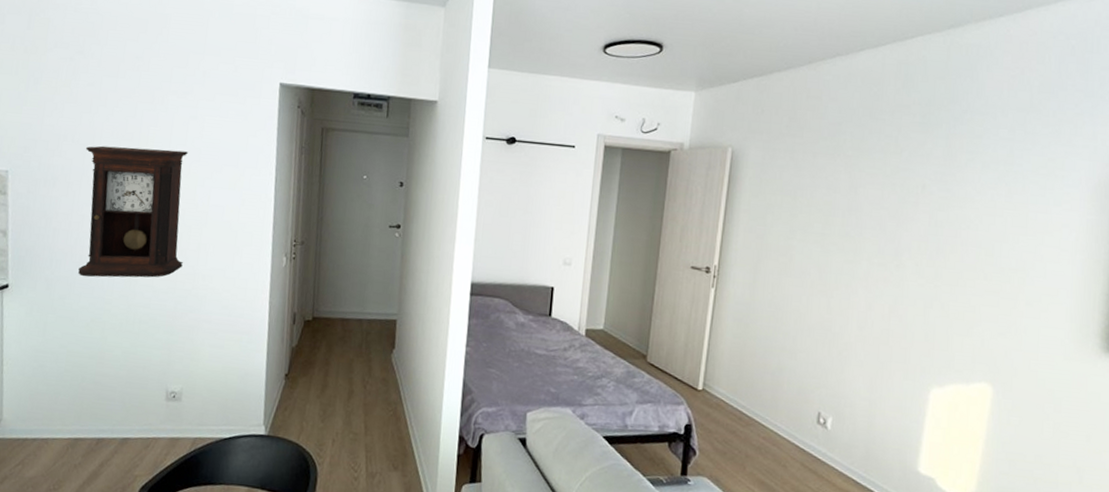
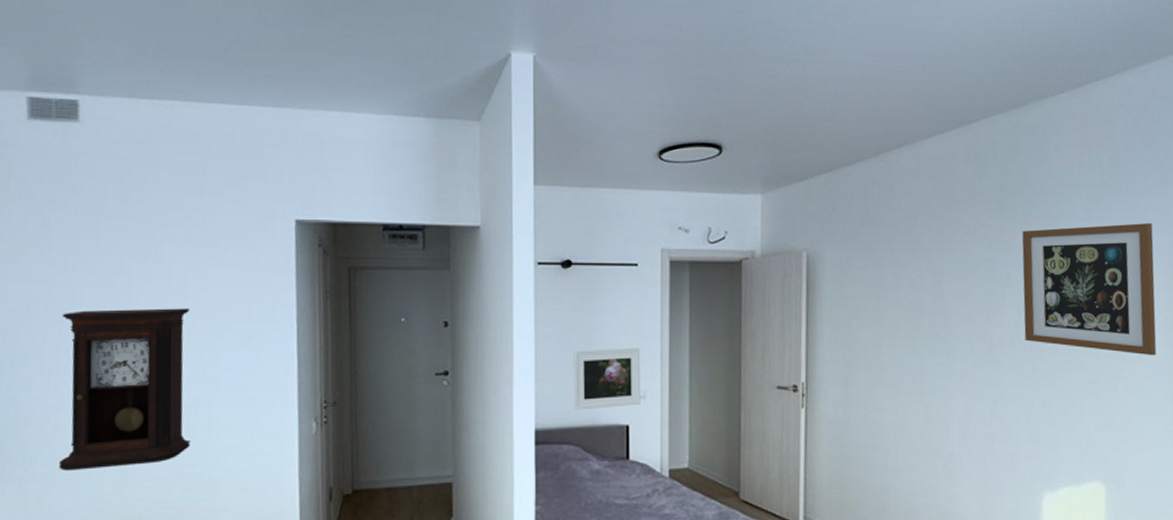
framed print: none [507,218,570,271] -> present [573,347,641,410]
wall art: none [932,145,1075,274] -> present [1022,223,1157,356]

